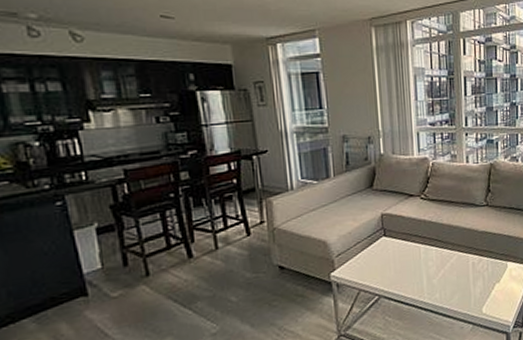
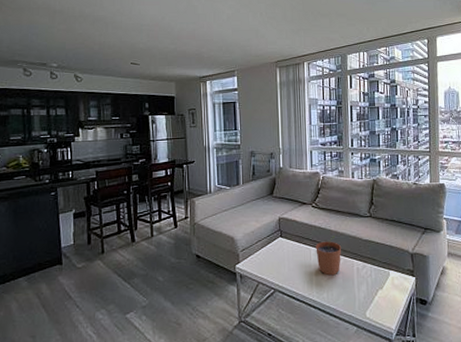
plant pot: none [426,229,456,275] -> present [316,236,342,276]

